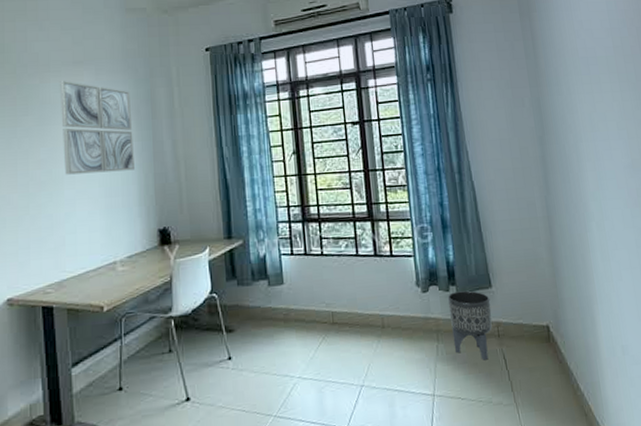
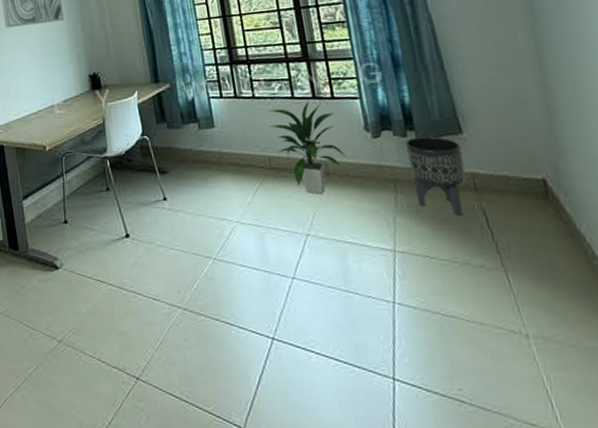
indoor plant: none [333,258,398,347] -> present [266,100,345,194]

